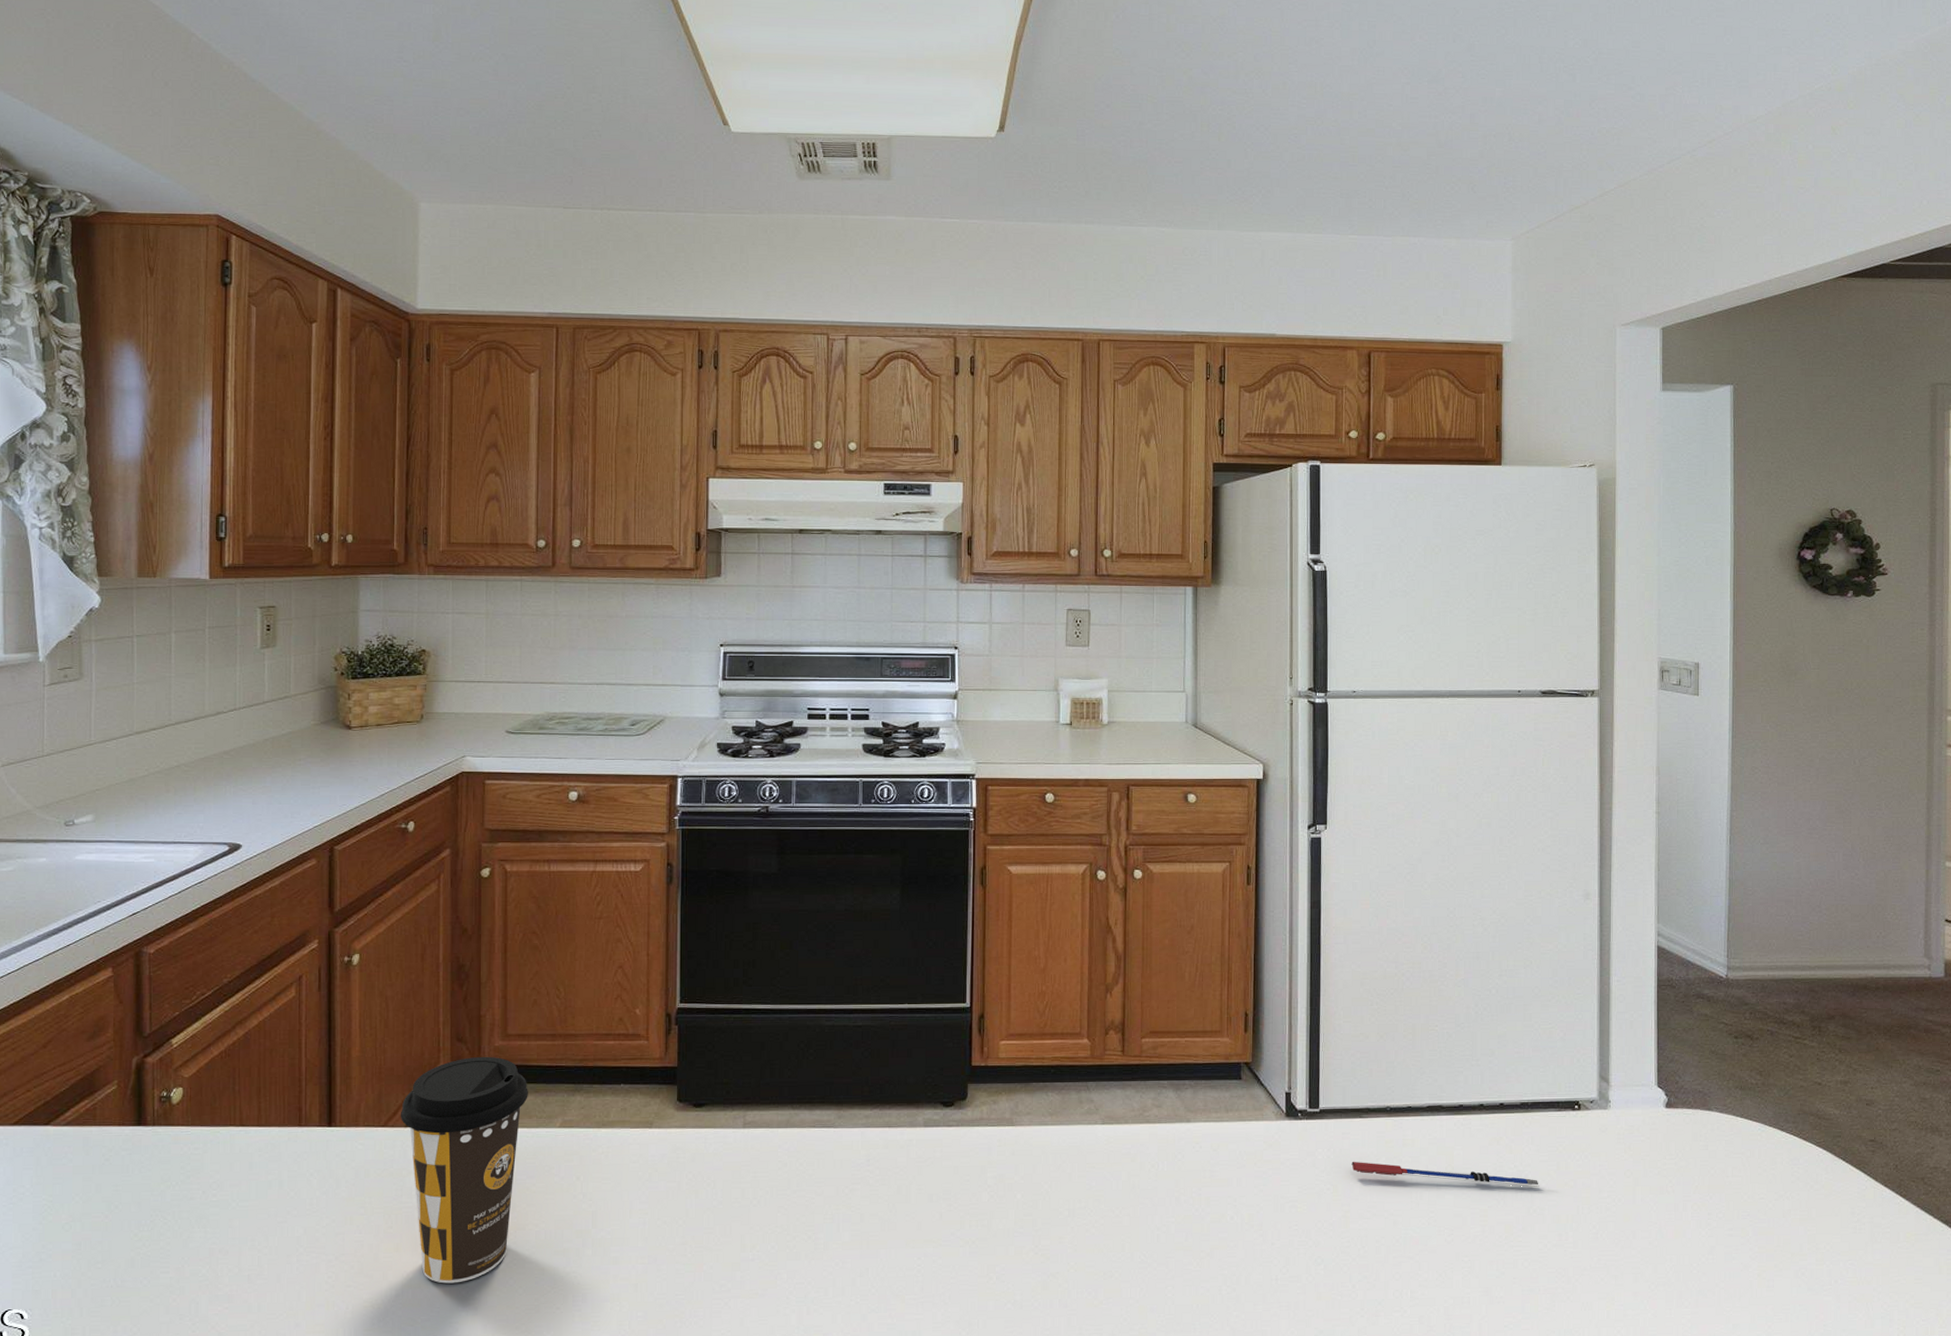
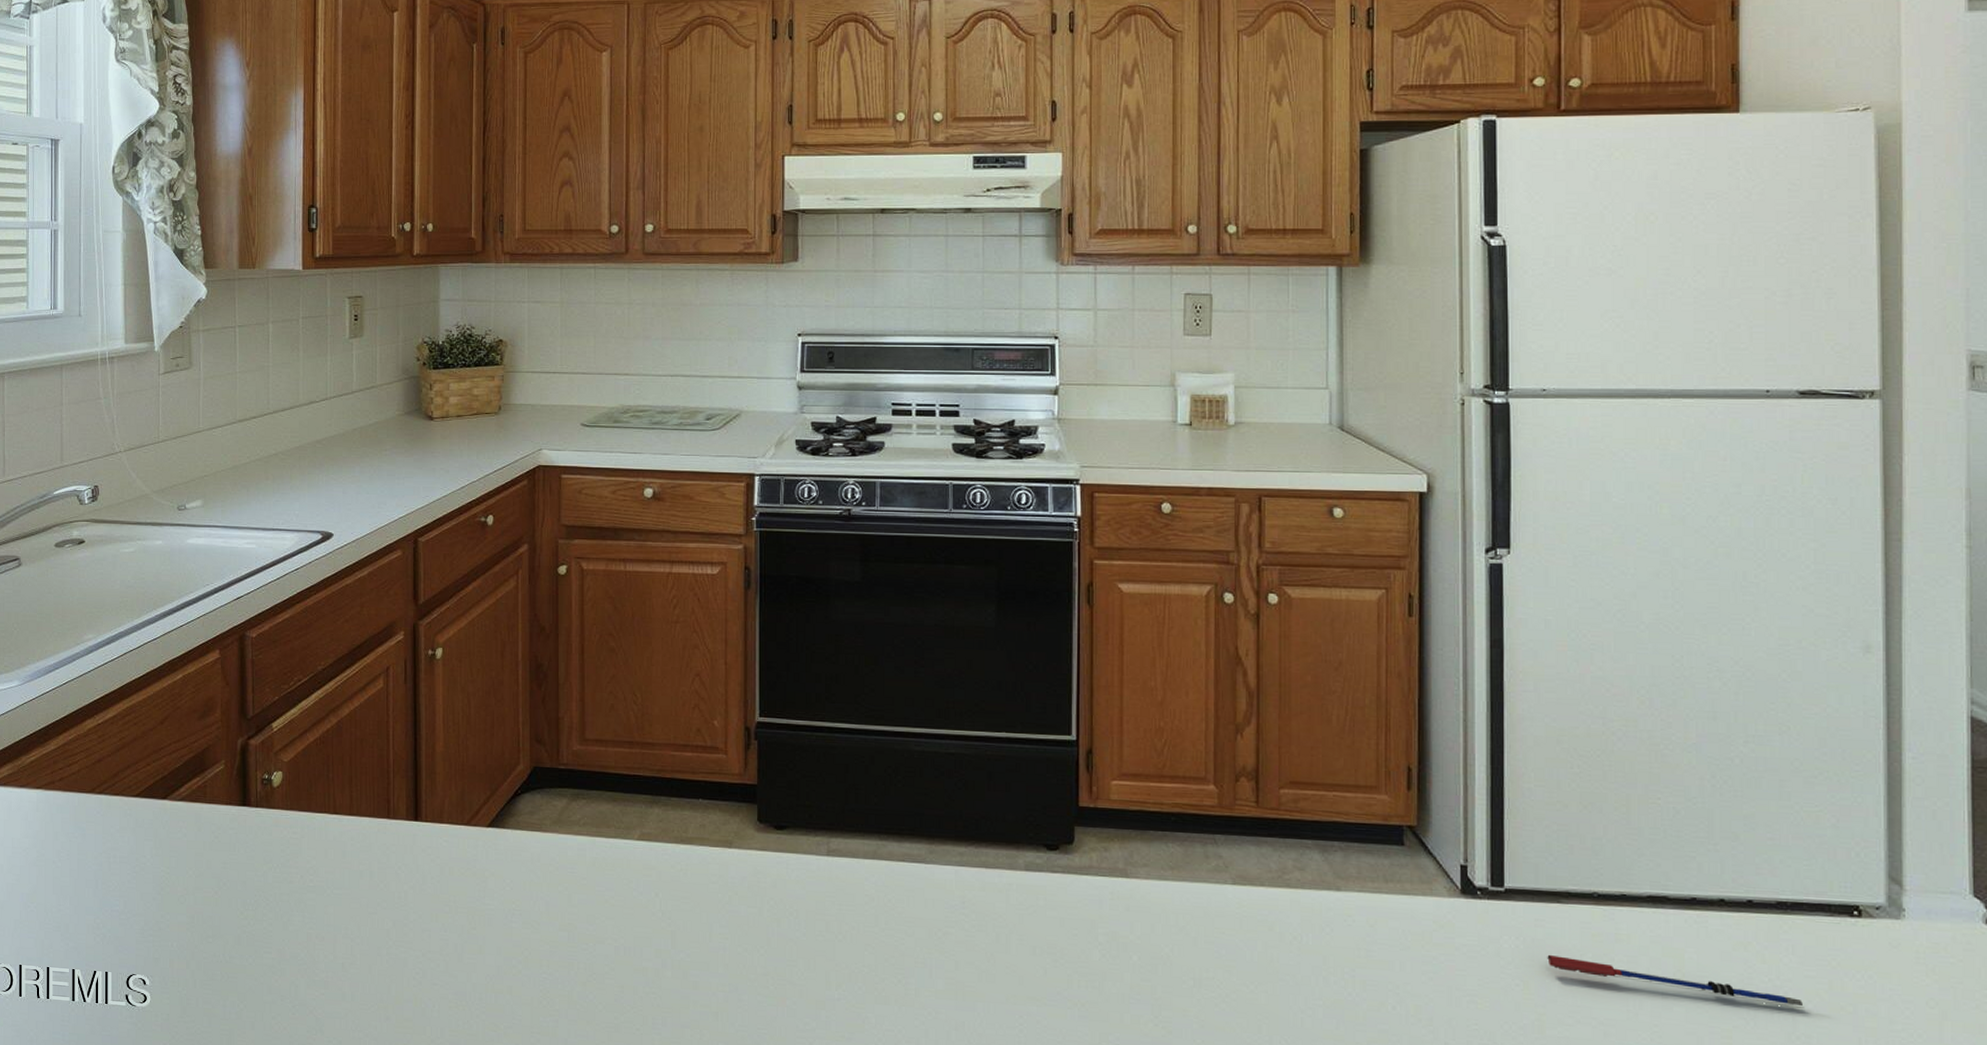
coffee cup: present [401,1056,528,1284] -> none [483,760,606,993]

